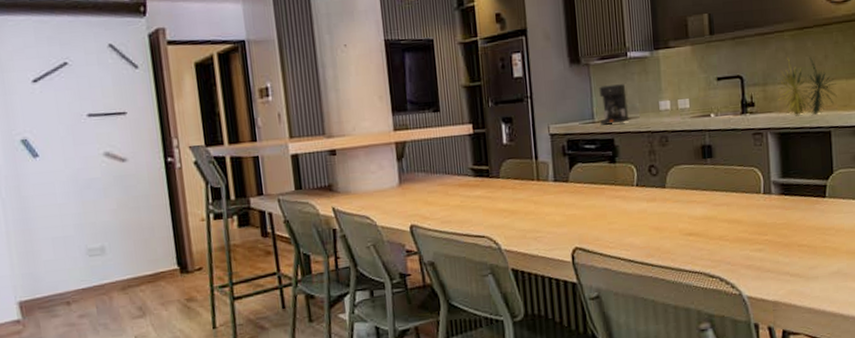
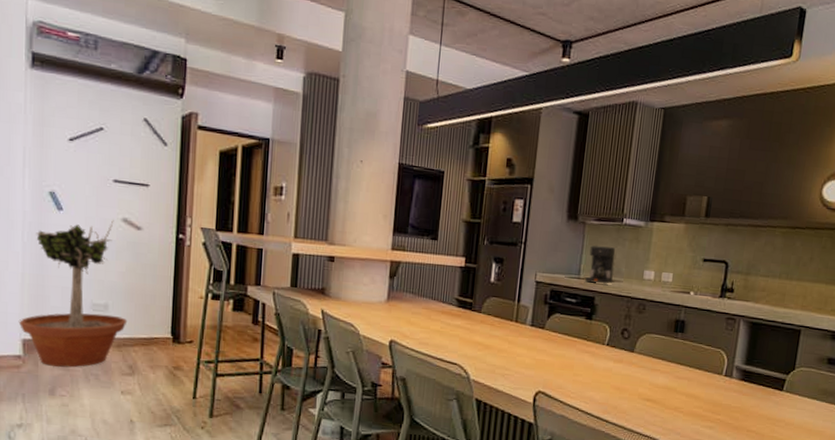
potted tree: none [11,157,129,325] -> present [18,220,128,367]
plant: present [776,56,837,116] -> none [755,252,816,312]

